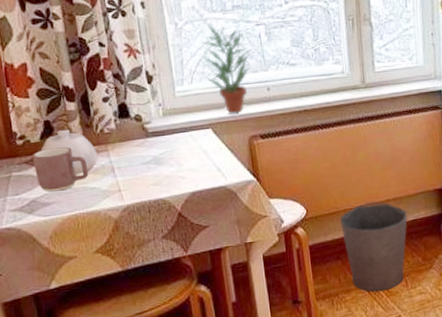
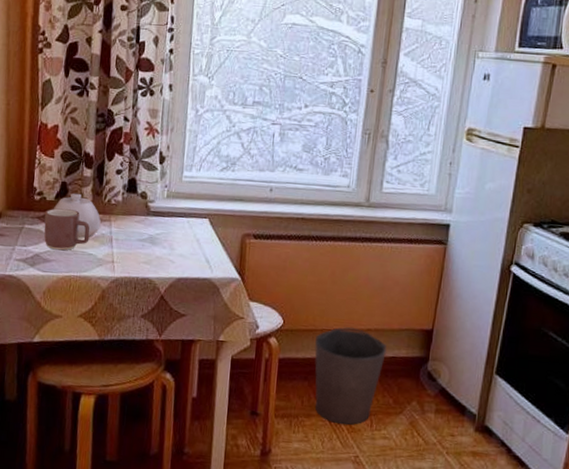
potted plant: present [201,25,252,114] -> none [214,118,263,209]

